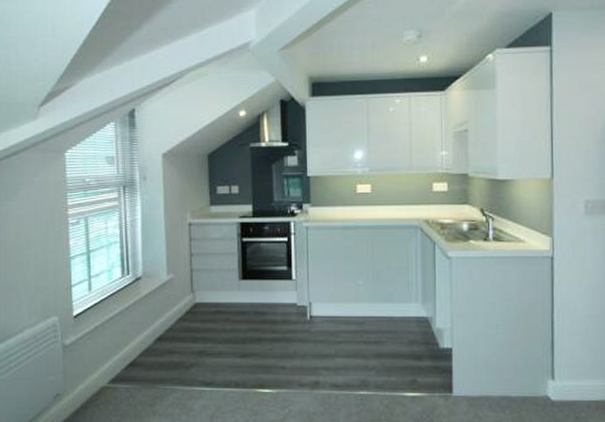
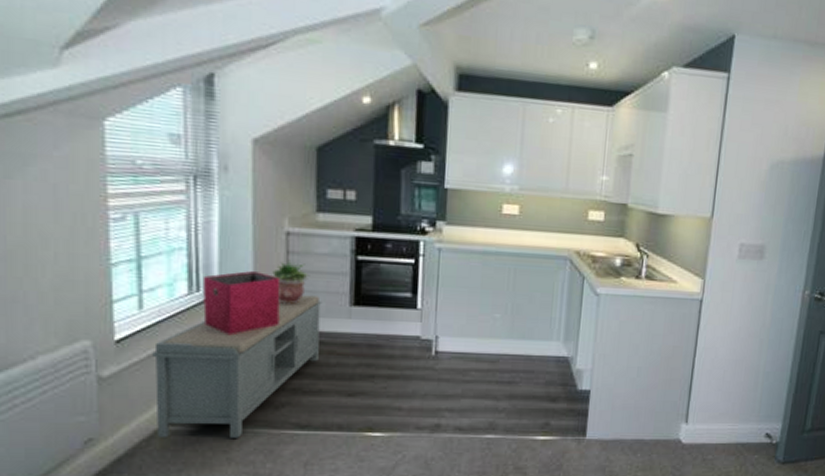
bench: none [98,273,218,394] -> present [152,295,322,439]
storage bin: none [132,257,187,309] -> present [203,271,281,336]
potted plant: none [180,245,208,281] -> present [272,259,310,304]

